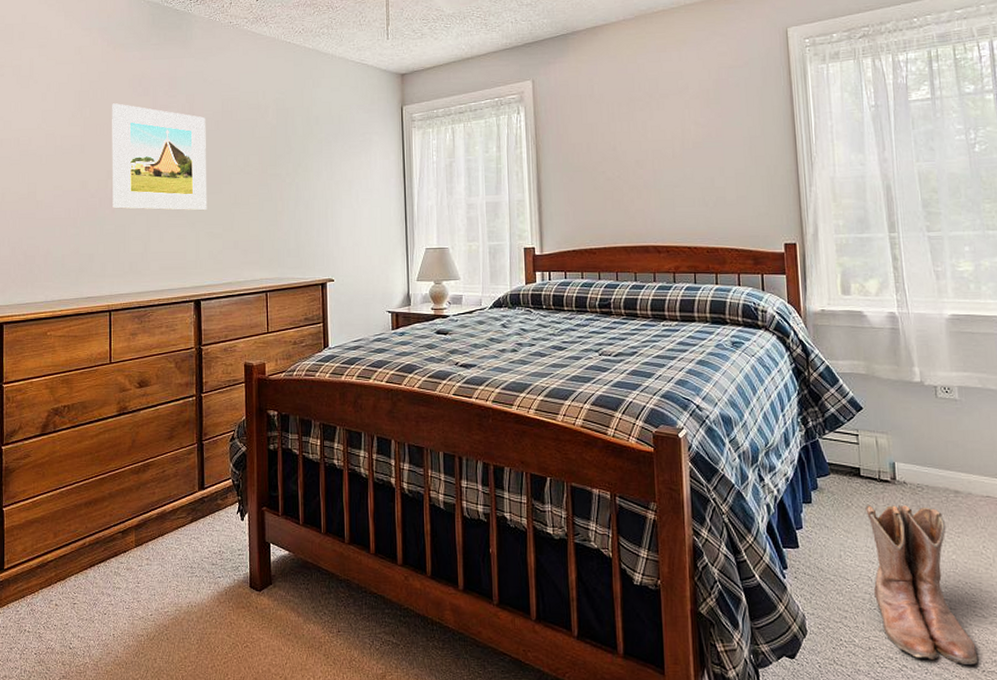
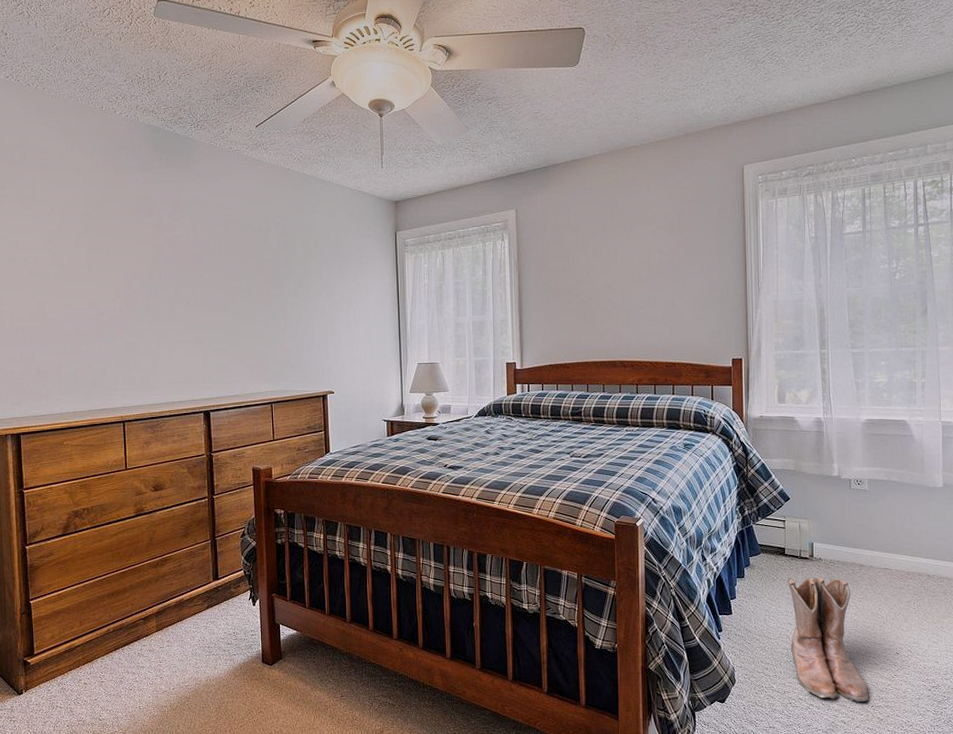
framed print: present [112,103,207,211] -> none [117,225,214,329]

